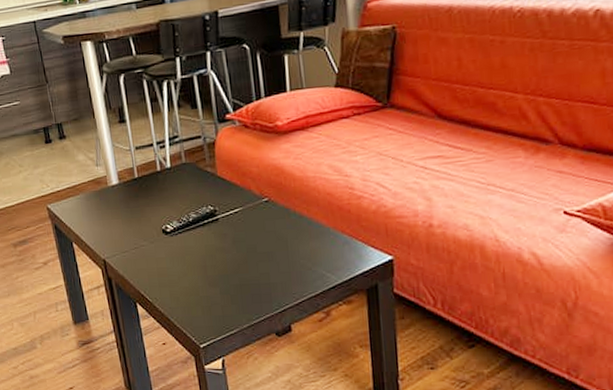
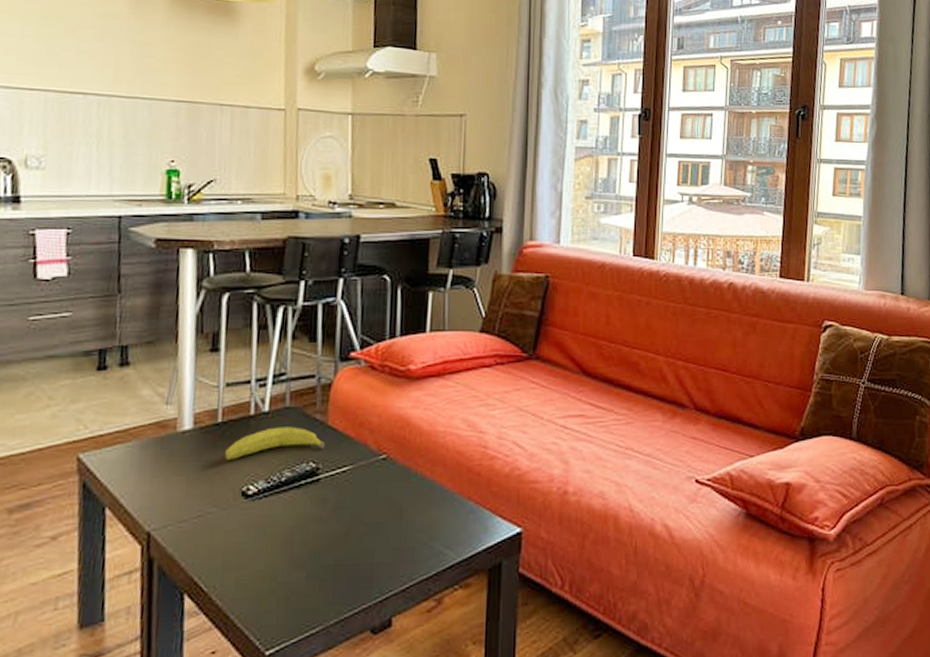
fruit: none [144,178,218,206] -> present [224,426,326,460]

